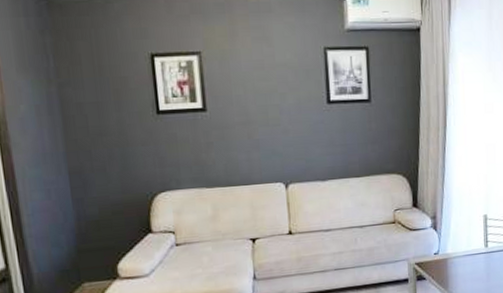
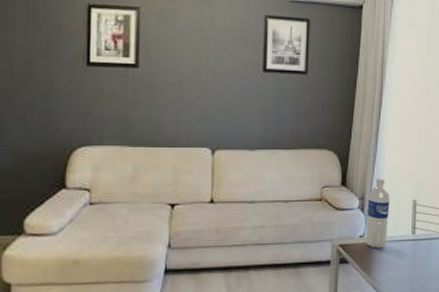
water bottle: none [439,196,461,264] -> present [365,178,390,249]

